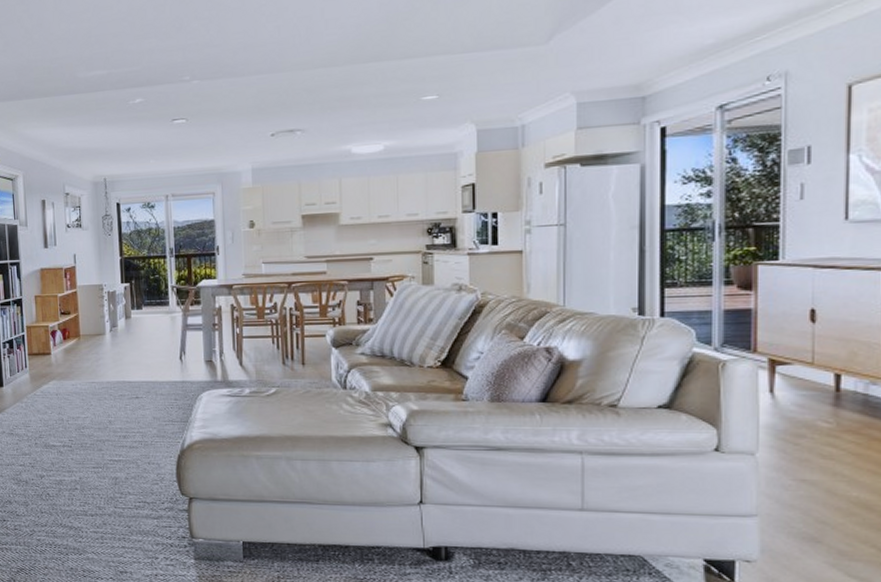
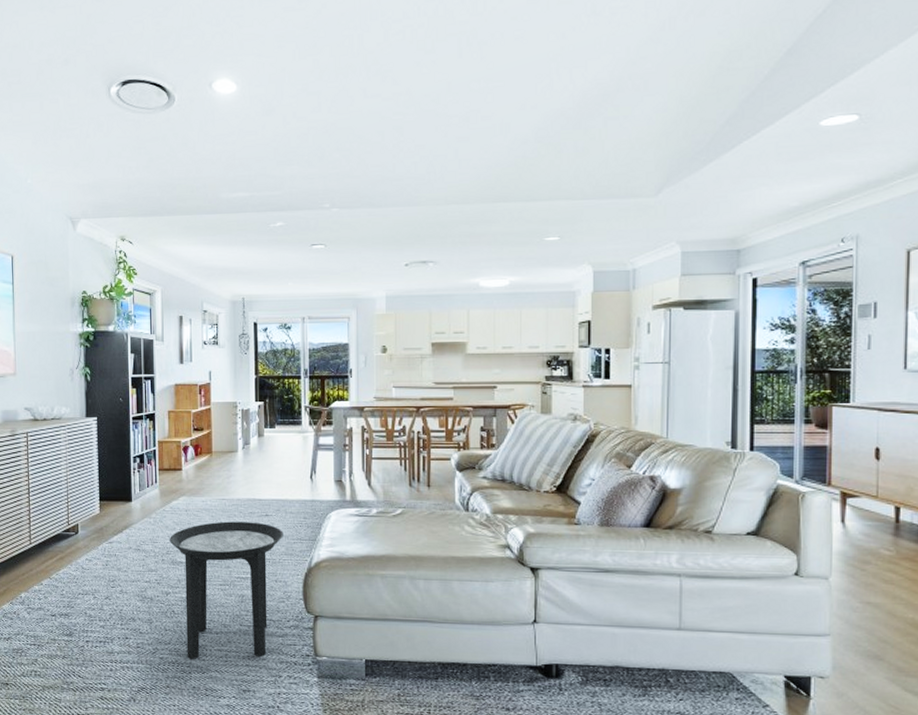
side table: none [42,404,155,541] -> present [170,521,284,659]

